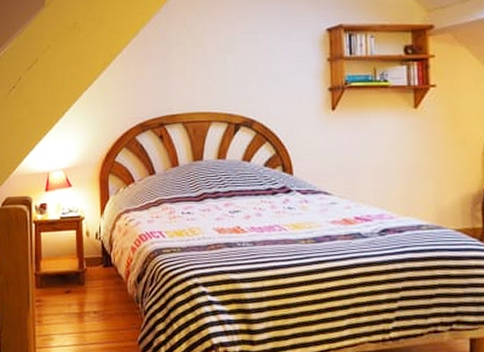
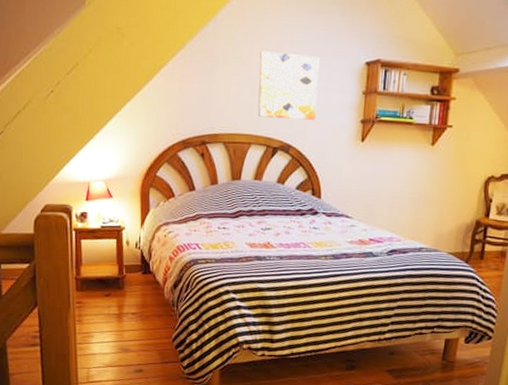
wall art: none [214,28,279,94] -> present [257,51,320,120]

